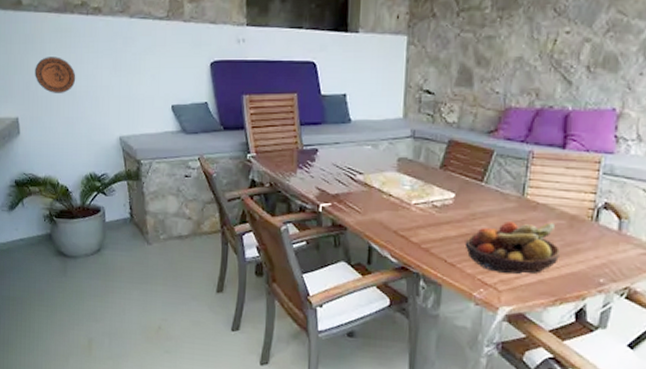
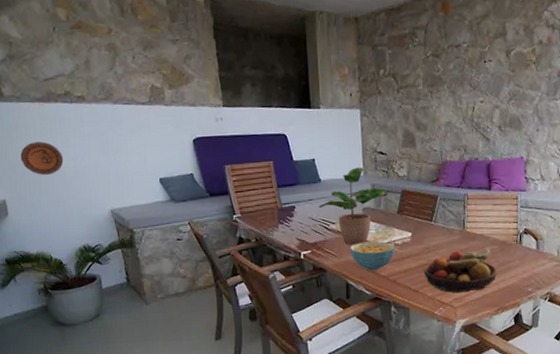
potted plant: none [344,108,432,202] -> present [318,167,388,245]
cereal bowl: none [376,199,432,234] -> present [349,241,395,270]

